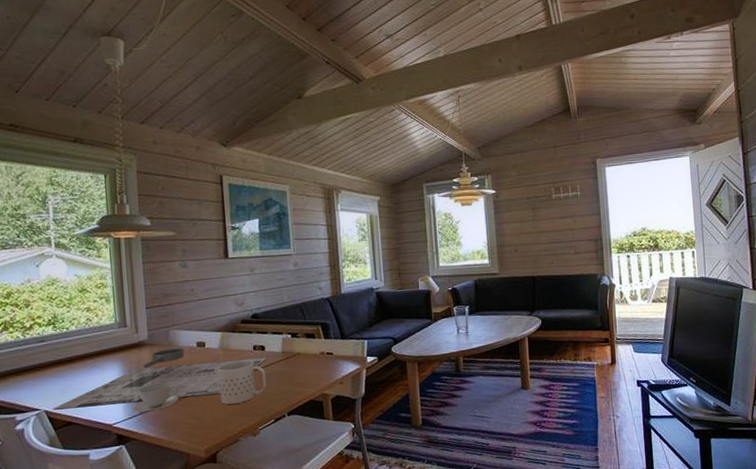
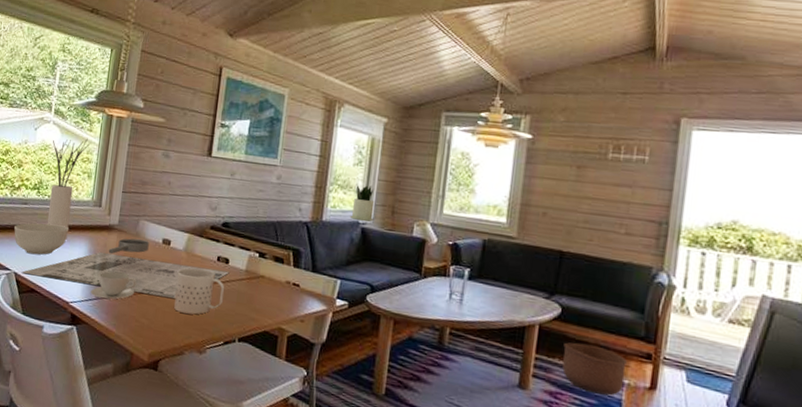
bowl: none [34,353,97,389] -> present [13,223,70,255]
vase: none [58,264,101,368] -> present [47,138,90,241]
planter: none [364,255,385,288] -> present [349,184,375,223]
basket: none [548,342,594,378] -> present [562,342,627,396]

